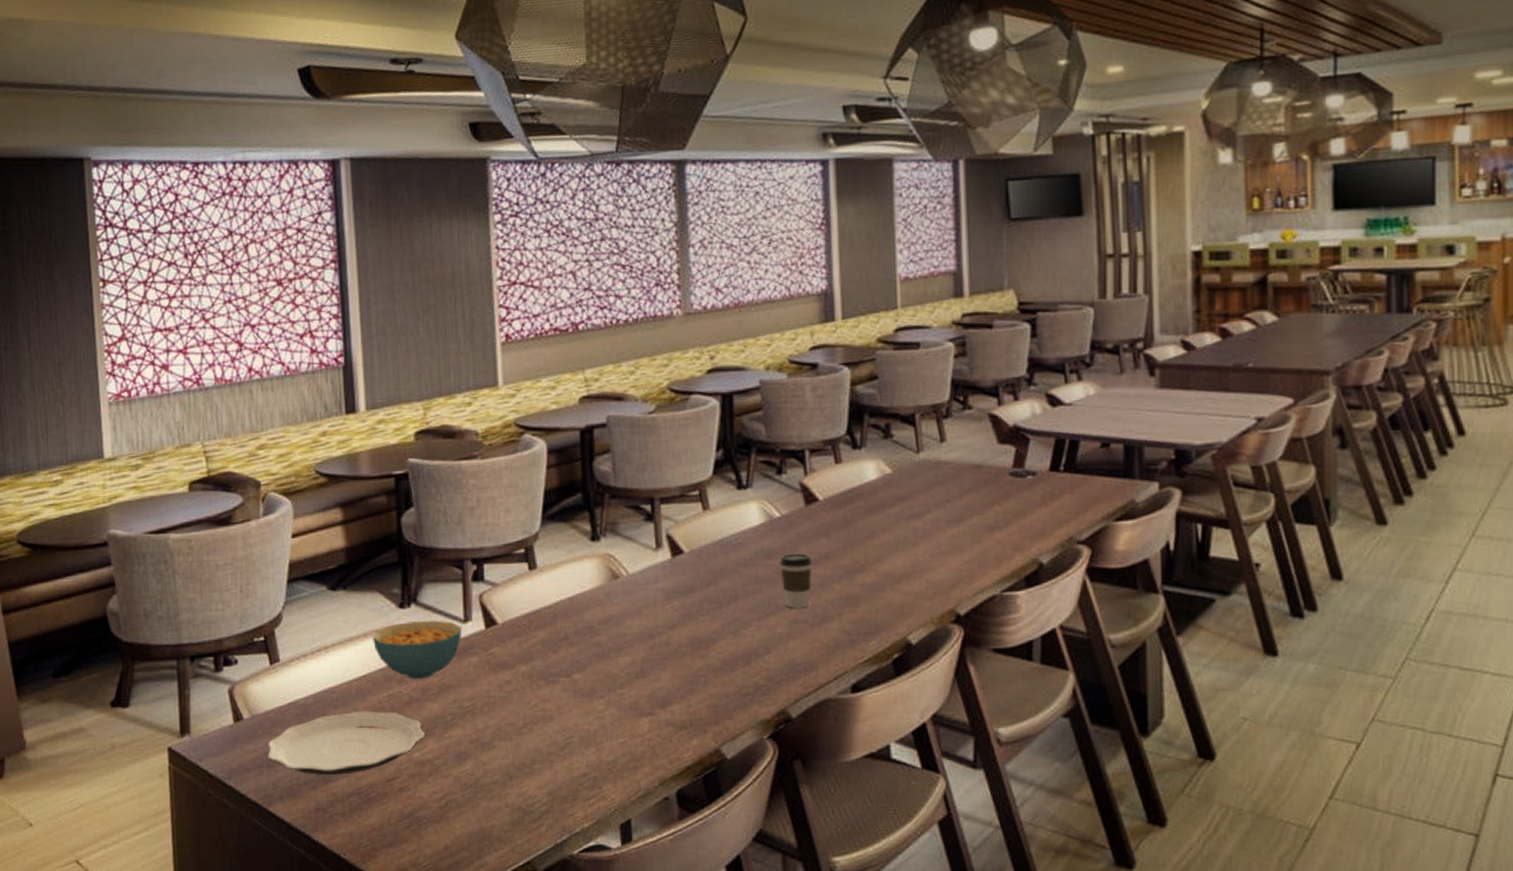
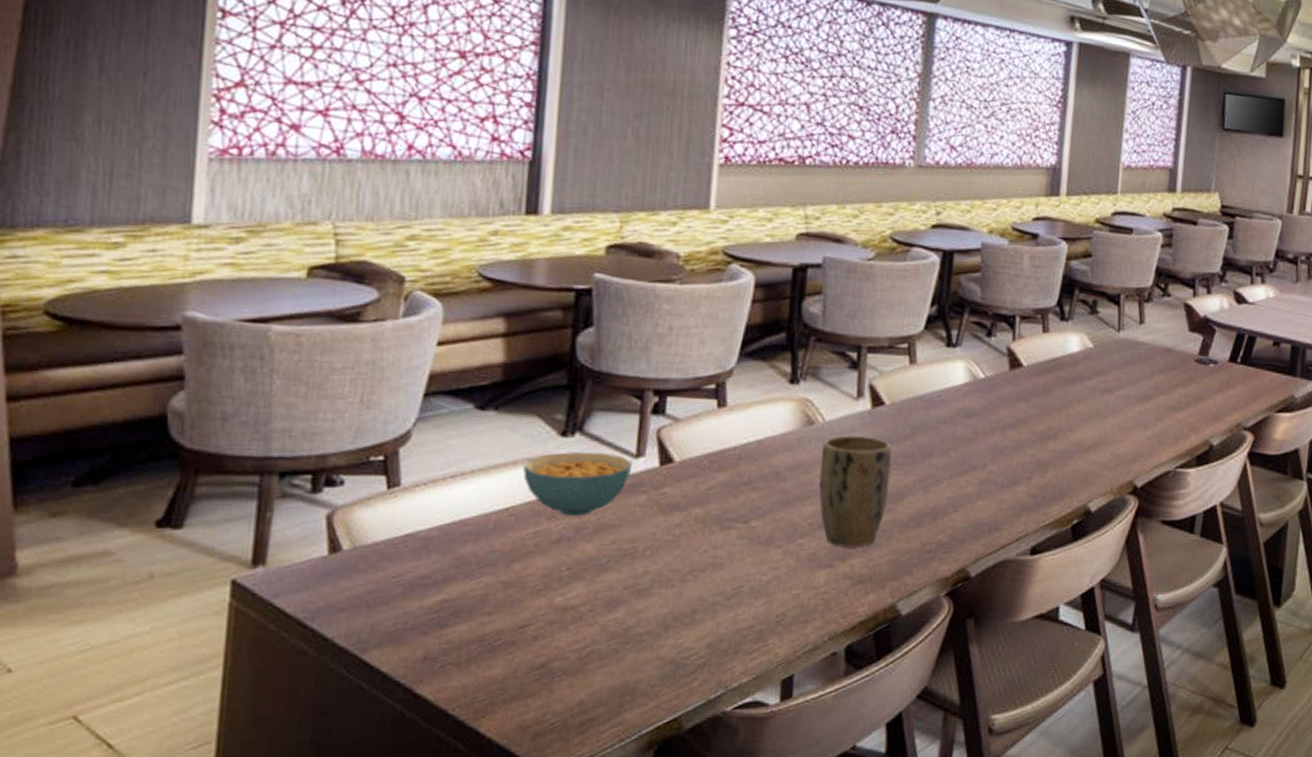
plate: present [267,711,426,775] -> none [368,547,573,619]
plant pot: none [629,585,699,694] -> present [819,435,892,547]
coffee cup: present [779,553,812,608] -> none [977,415,1009,470]

